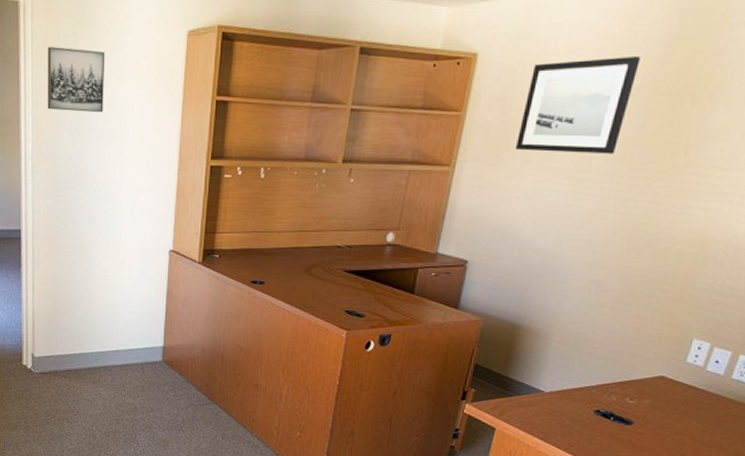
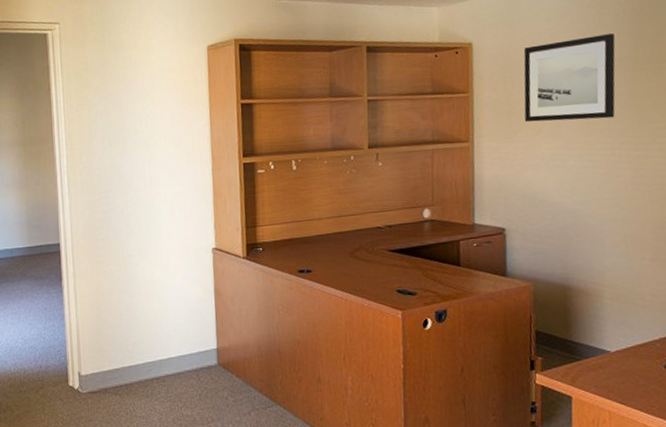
wall art: present [47,46,106,113] -> none [77,69,135,127]

